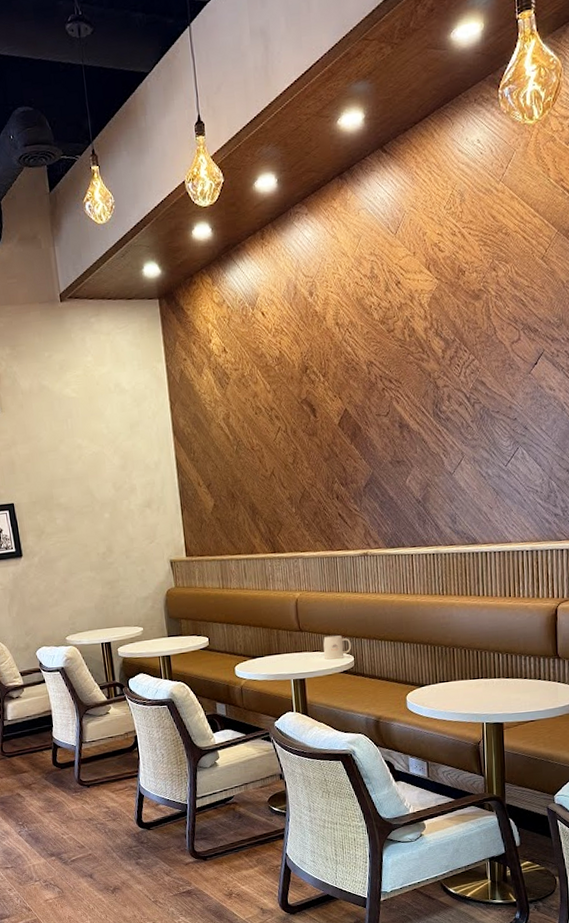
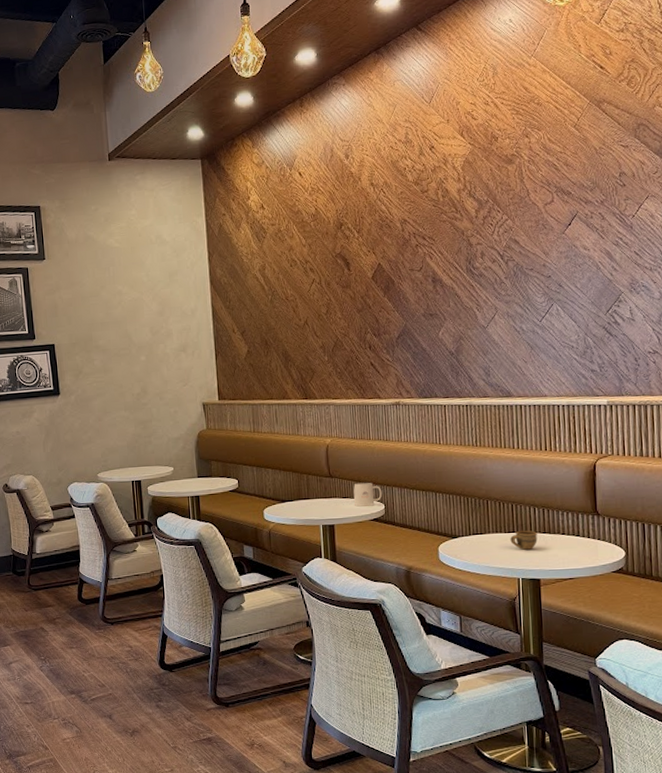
cup: none [475,676,501,695] -> present [510,531,538,550]

